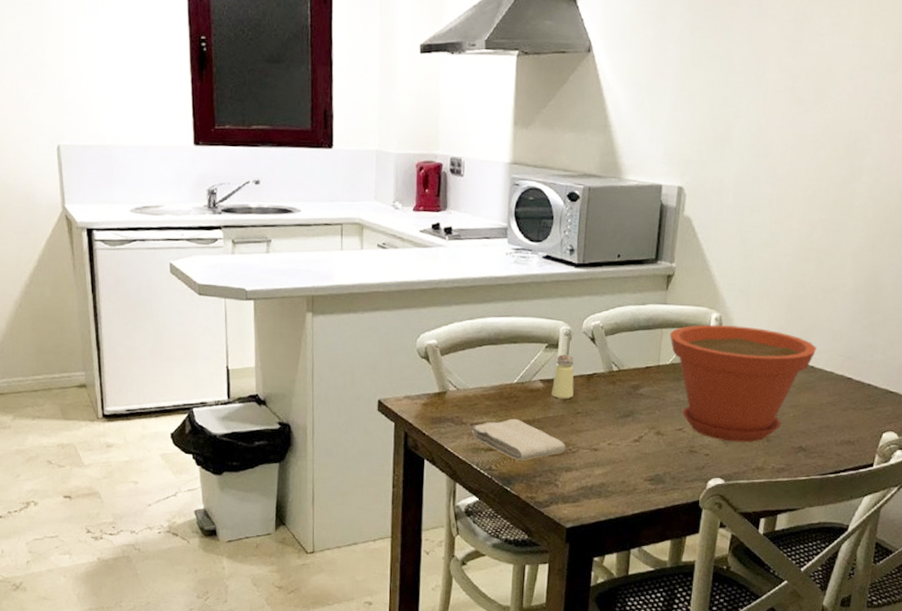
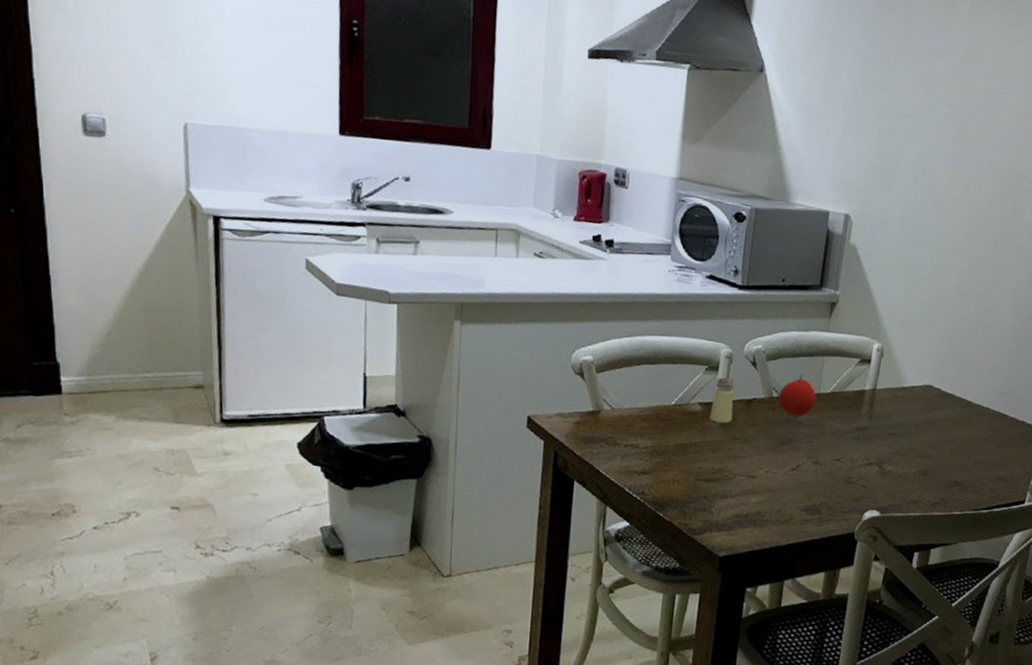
washcloth: present [471,418,566,461] -> none [625,441,723,486]
fruit: none [618,347,656,390] -> present [778,374,817,417]
plant pot: present [669,324,817,443] -> none [831,354,975,475]

